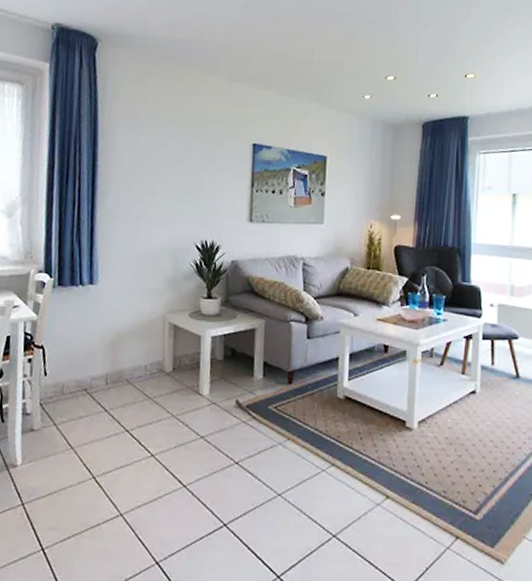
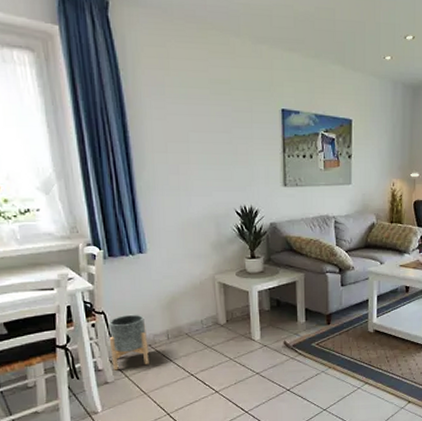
planter: none [42,351,85,416] -> present [109,314,149,371]

